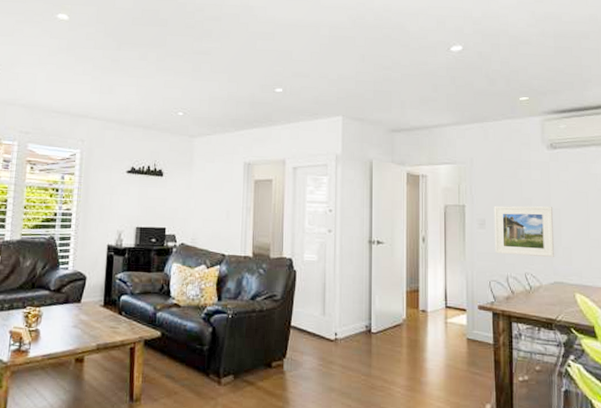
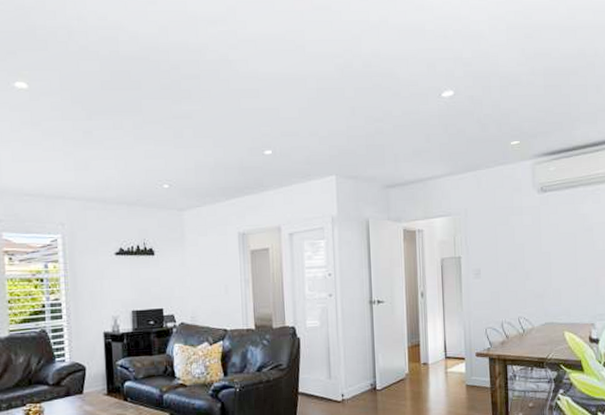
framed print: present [493,205,555,258] -> none [488,250,546,302]

